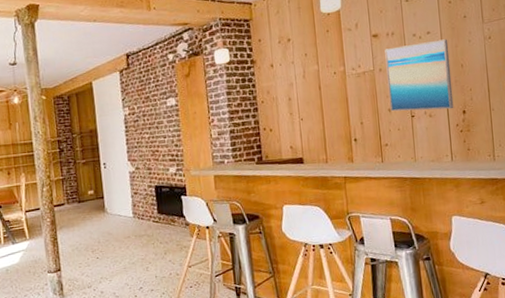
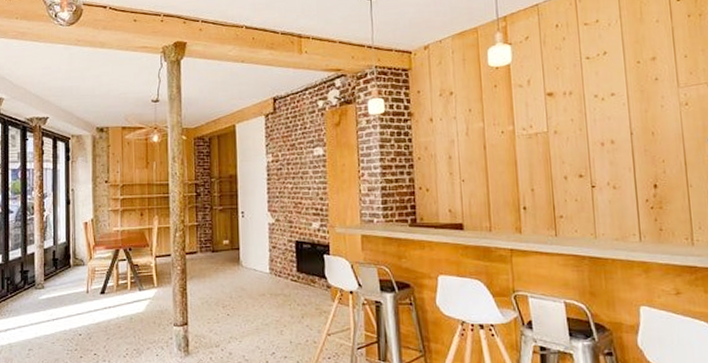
wall art: present [384,39,454,112] -> none [561,102,643,182]

